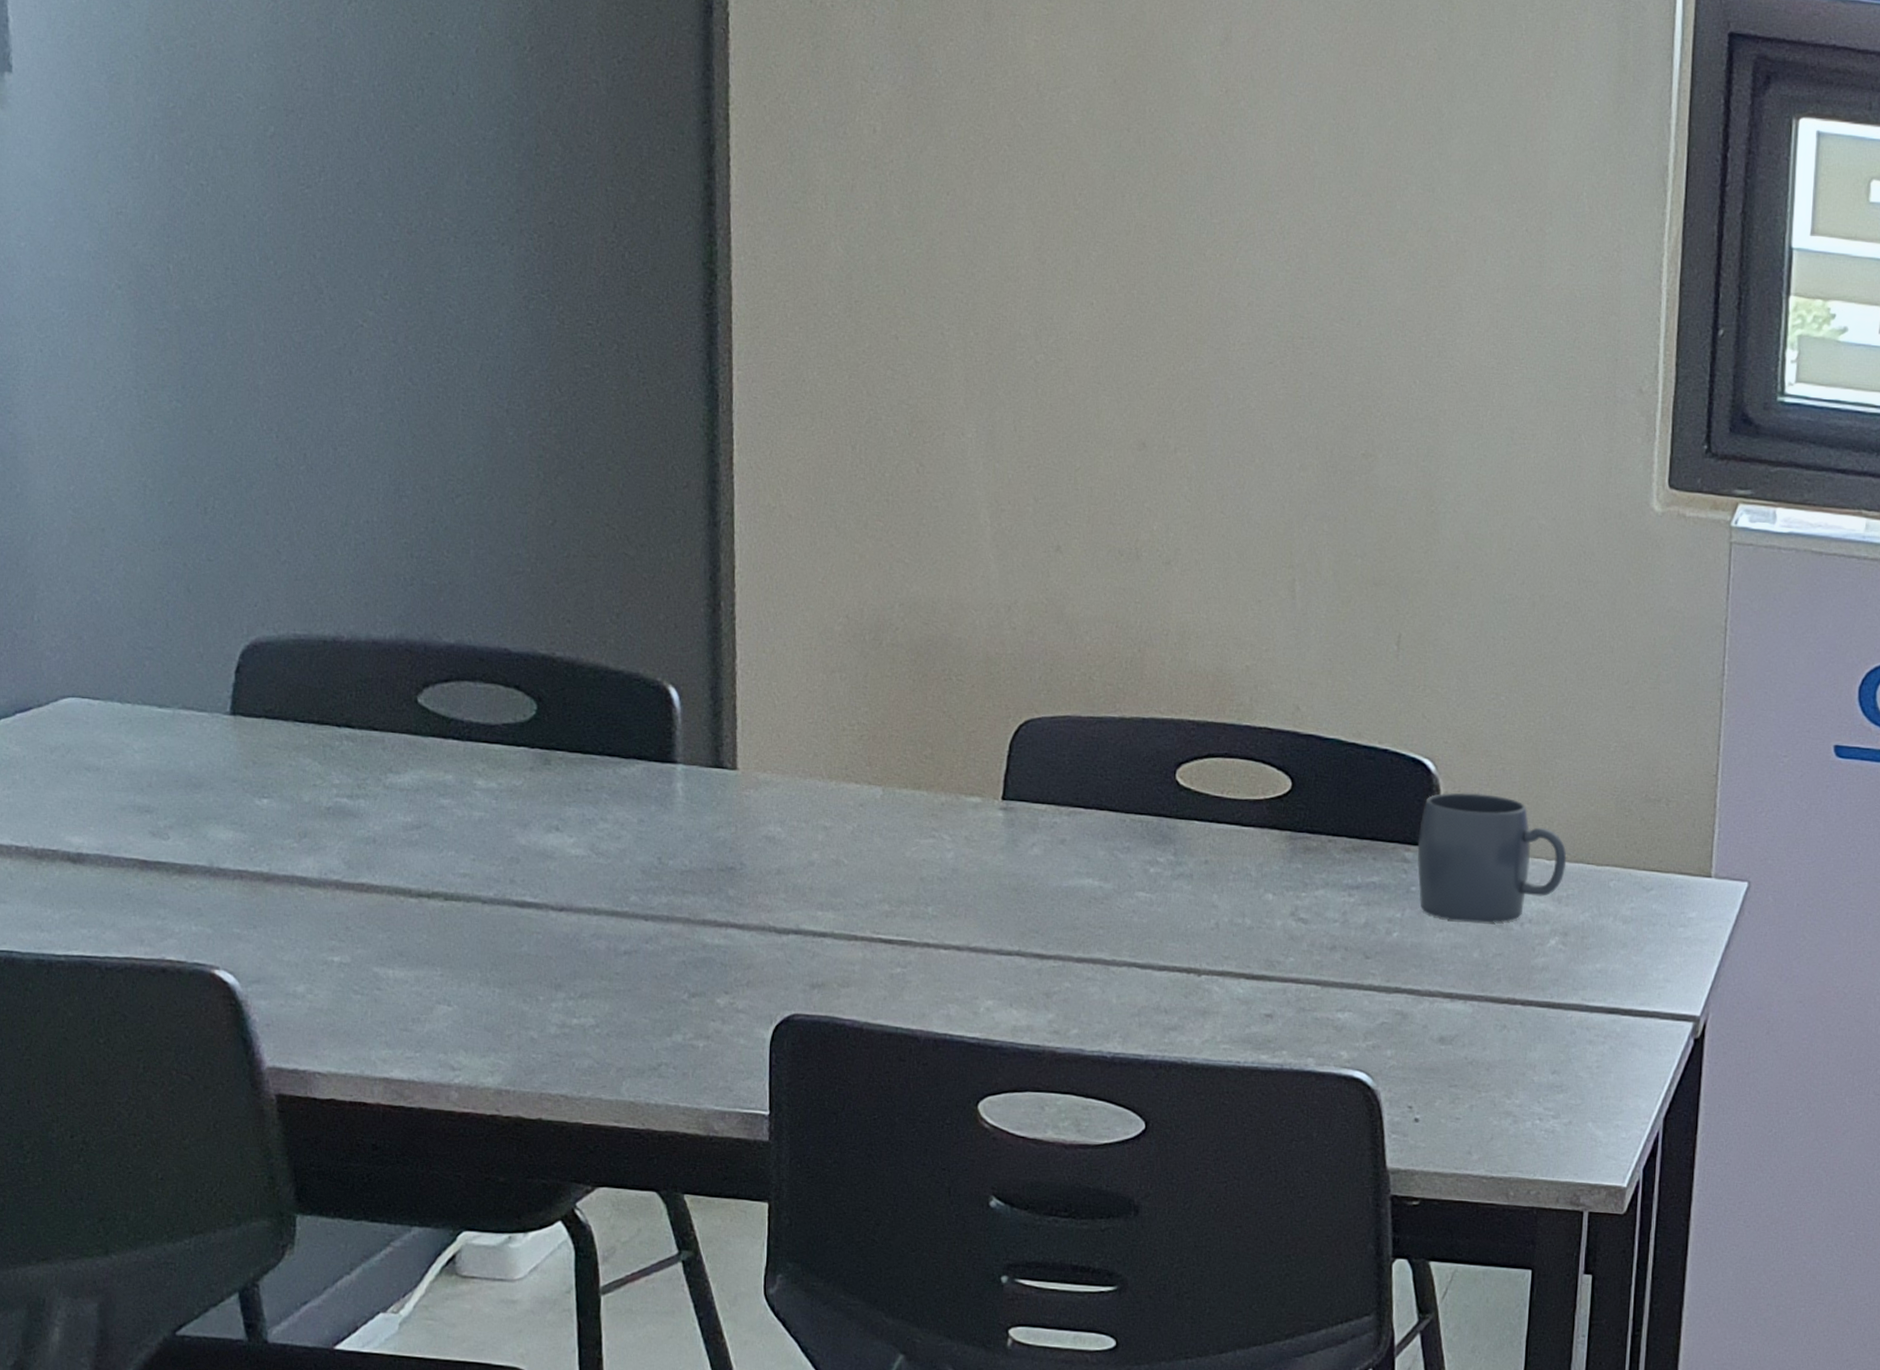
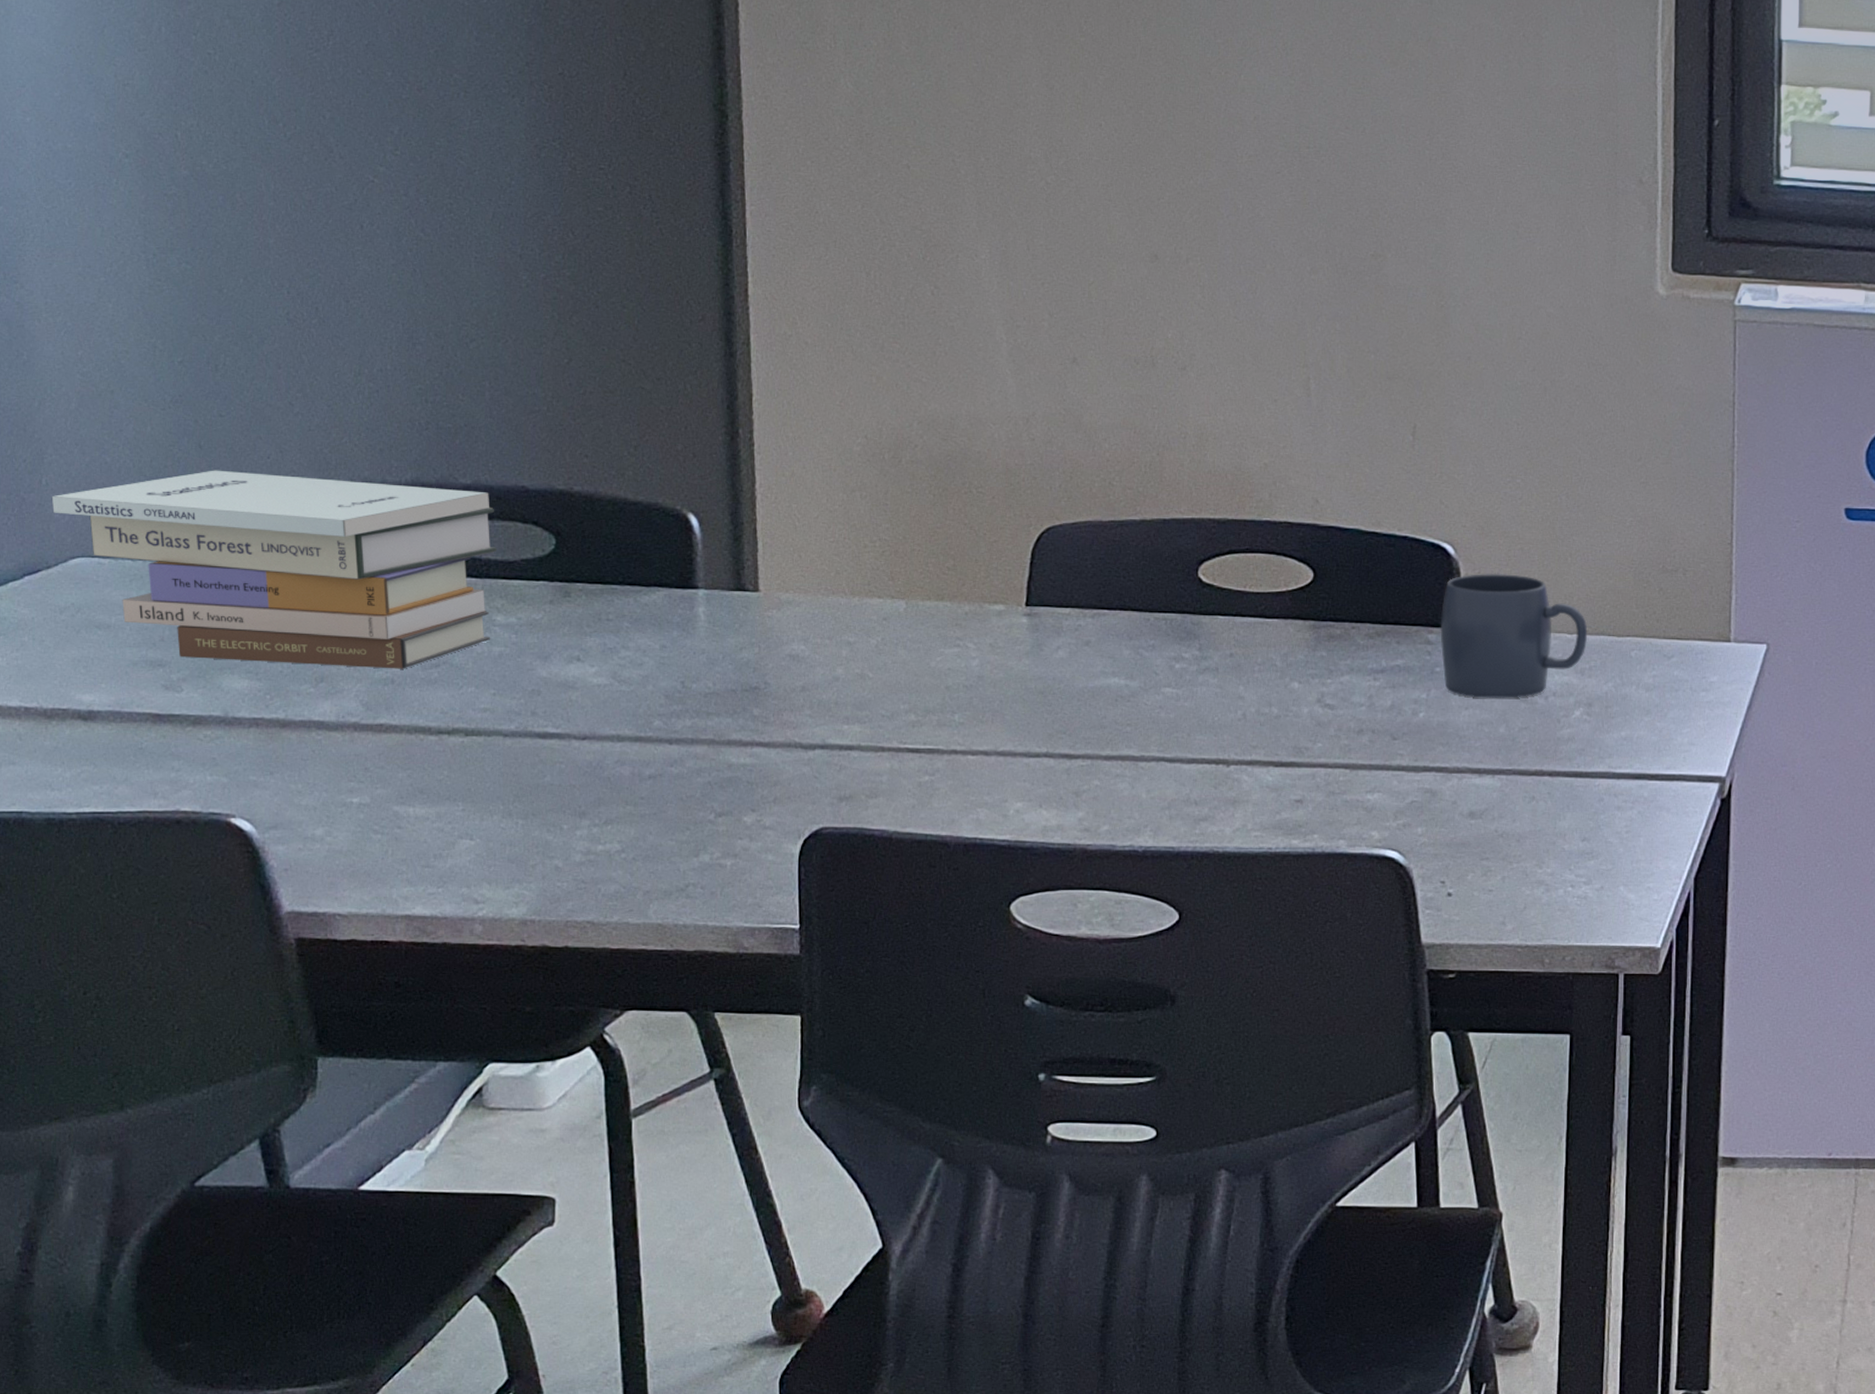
books: none [43,615,480,829] -> present [51,470,498,669]

